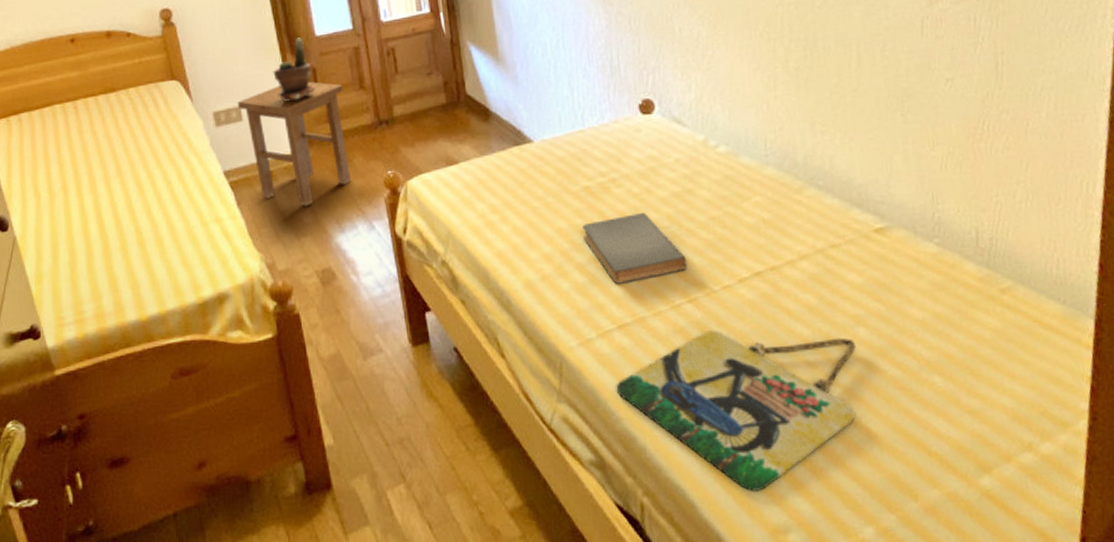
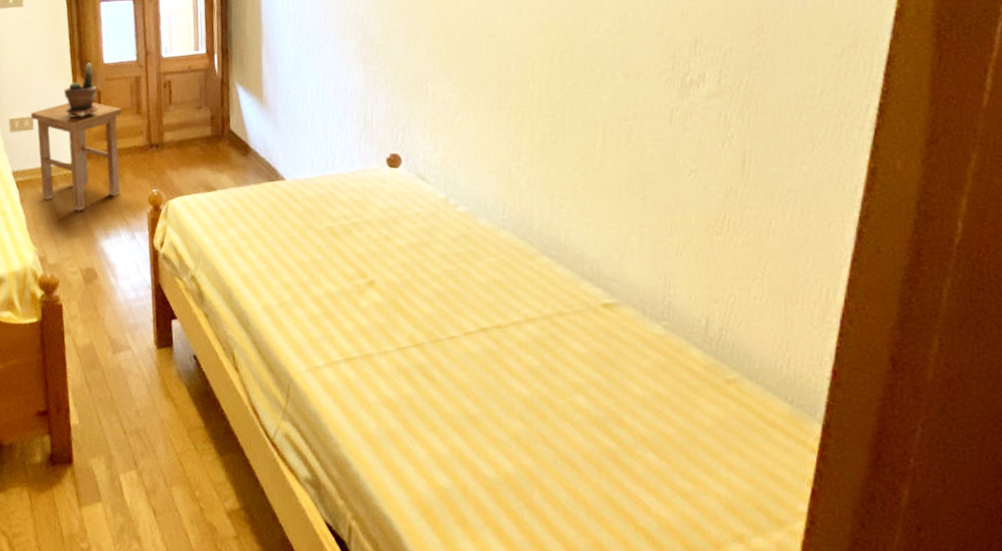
book: present [583,212,687,284] -> none [322,257,417,320]
home sign: present [616,330,857,491] -> none [337,375,574,534]

